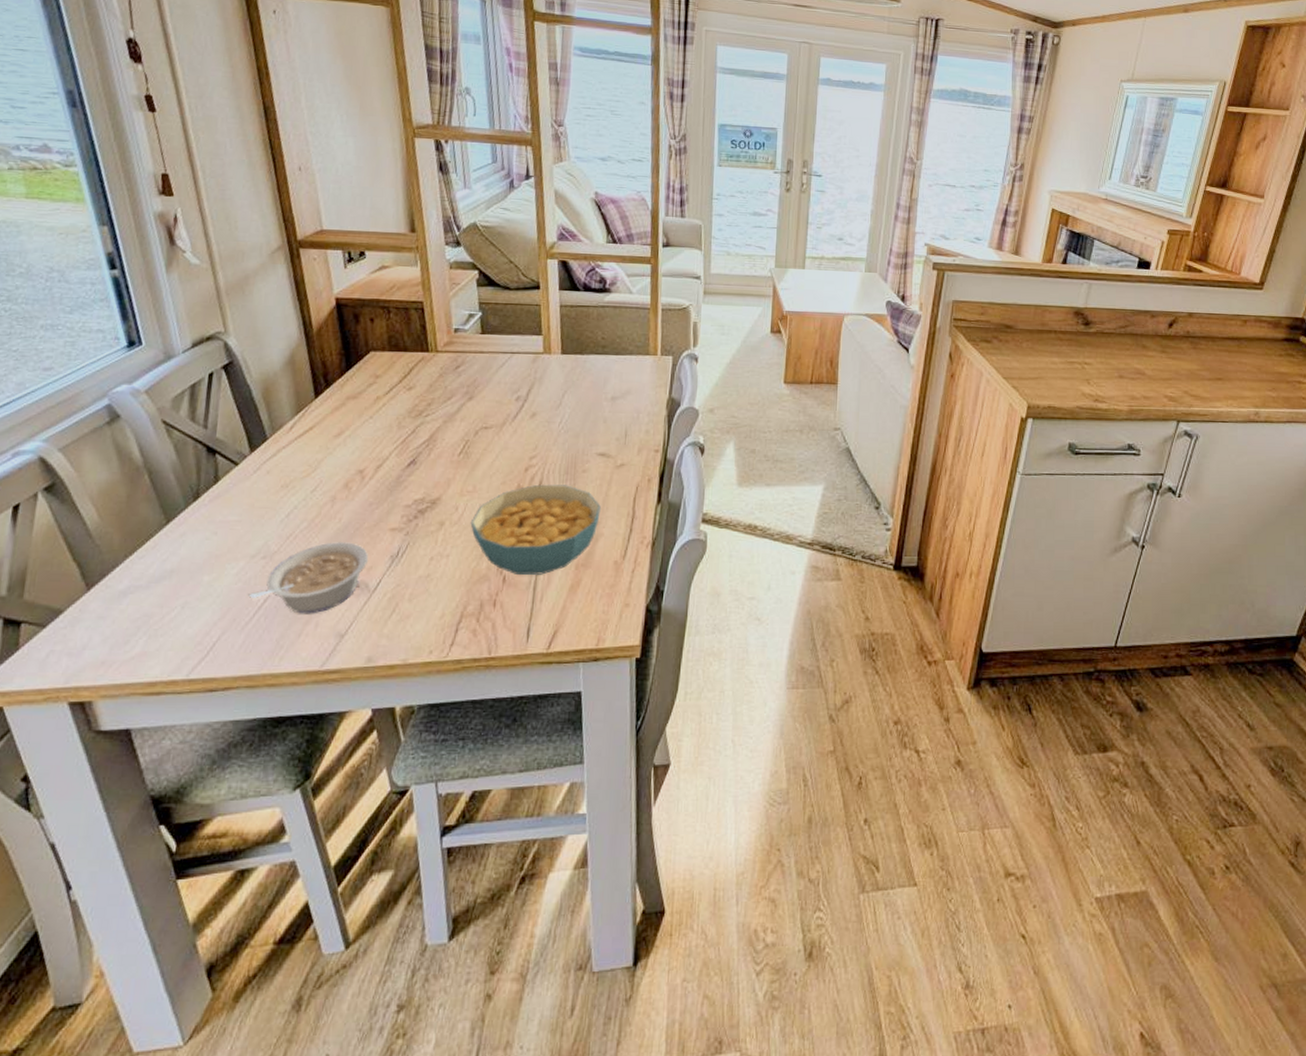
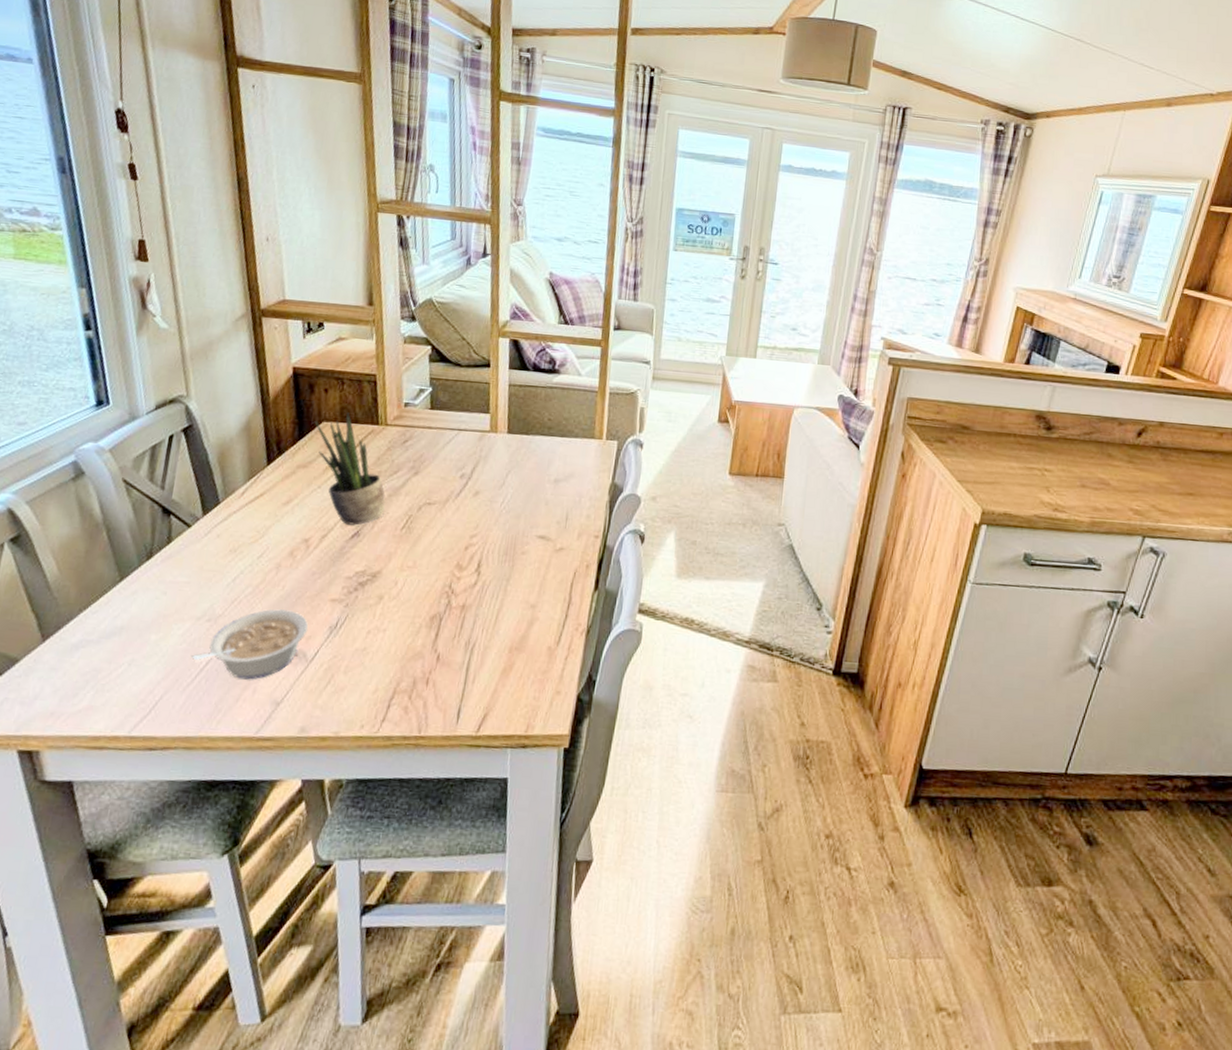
potted plant: none [362,341,441,454] -> present [315,412,386,525]
cereal bowl: present [470,484,601,576] -> none [408,564,538,656]

